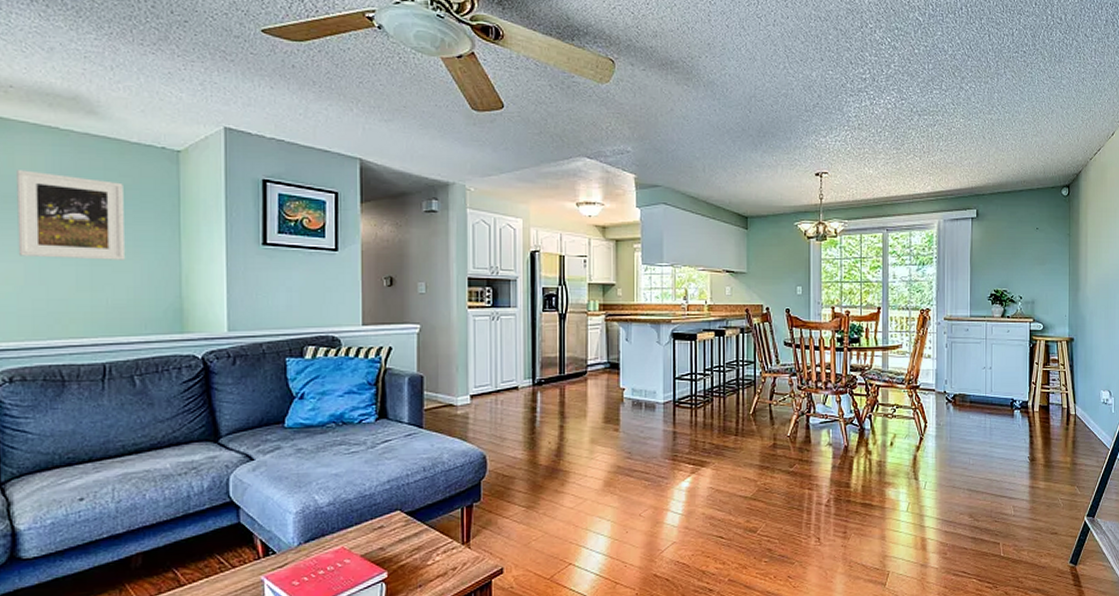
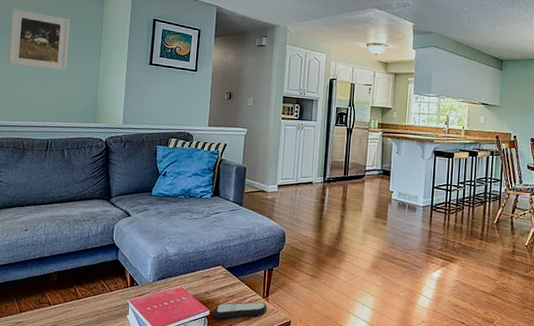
remote control: none [392,549,469,581] -> present [213,301,267,319]

